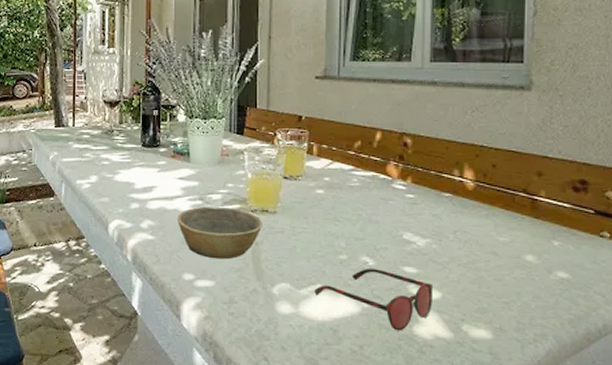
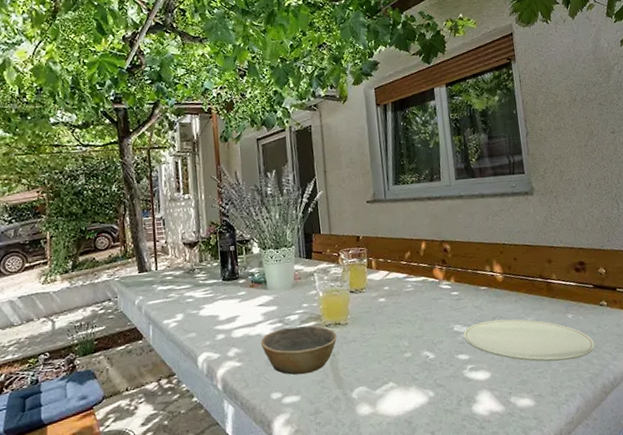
sunglasses: present [314,269,433,331] -> none [388,360,485,413]
plate: none [414,233,584,295] -> present [463,319,595,362]

